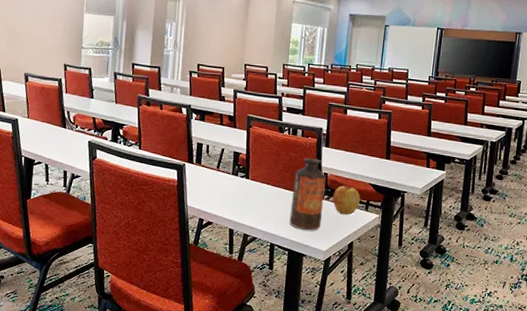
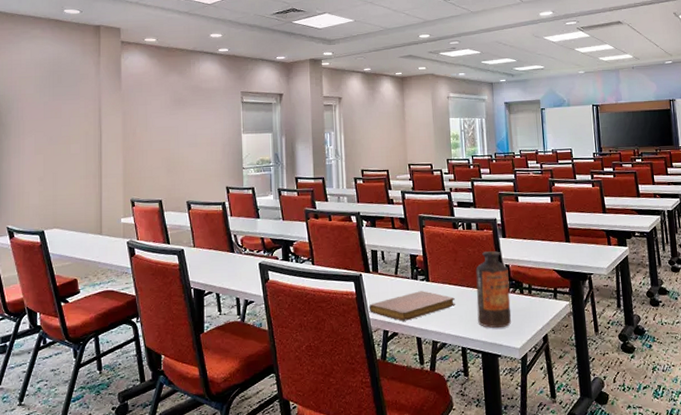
notebook: none [188,187,271,213] -> present [369,291,455,321]
apple: present [332,186,360,215] -> none [518,275,547,307]

